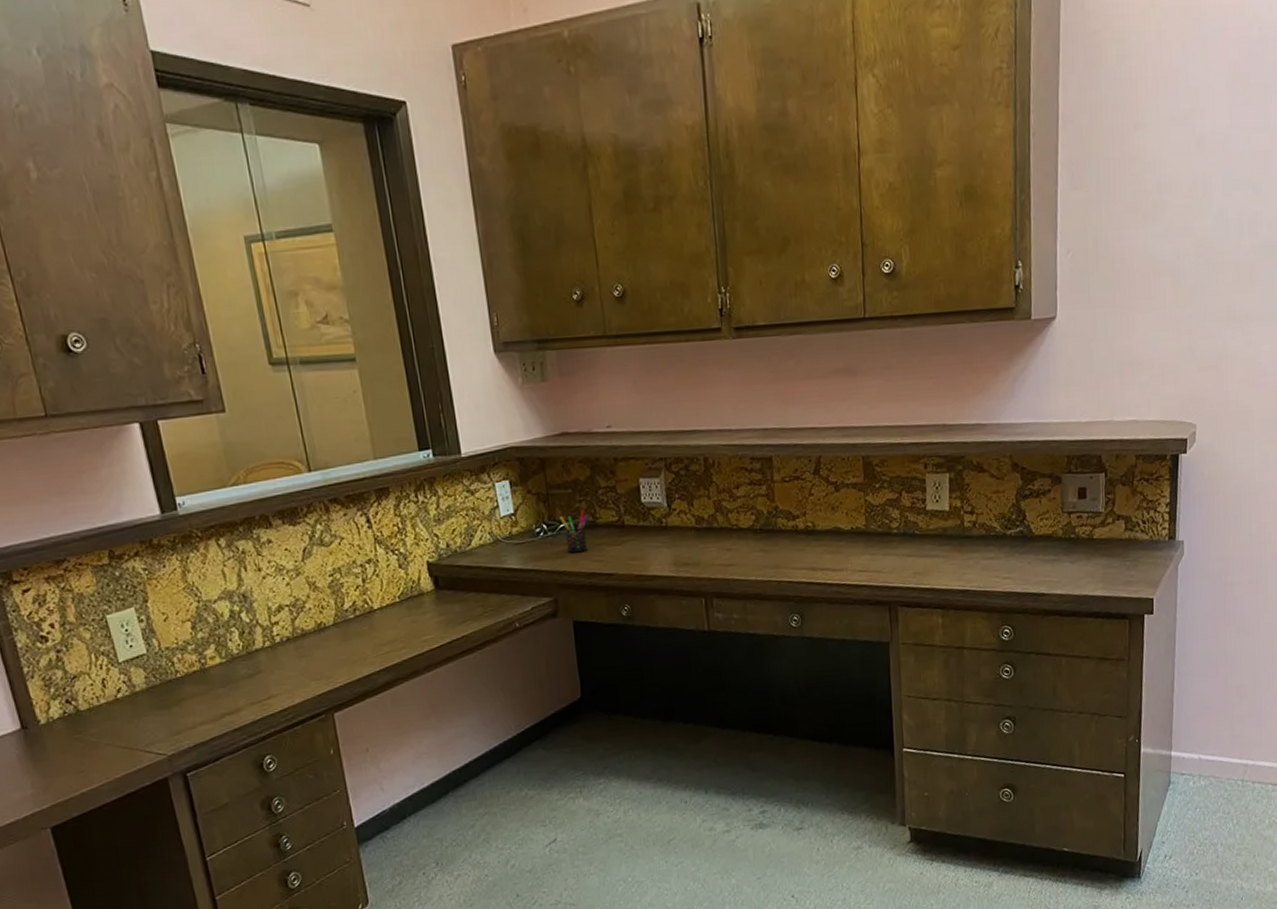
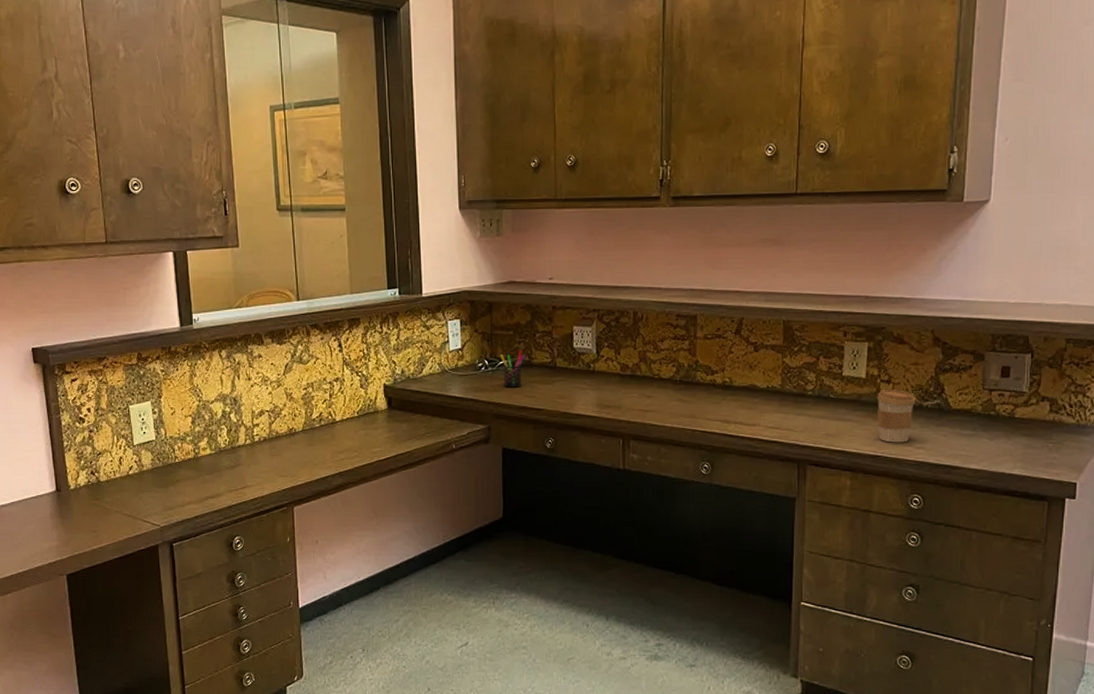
coffee cup: none [961,520,1000,576] -> present [876,390,916,443]

